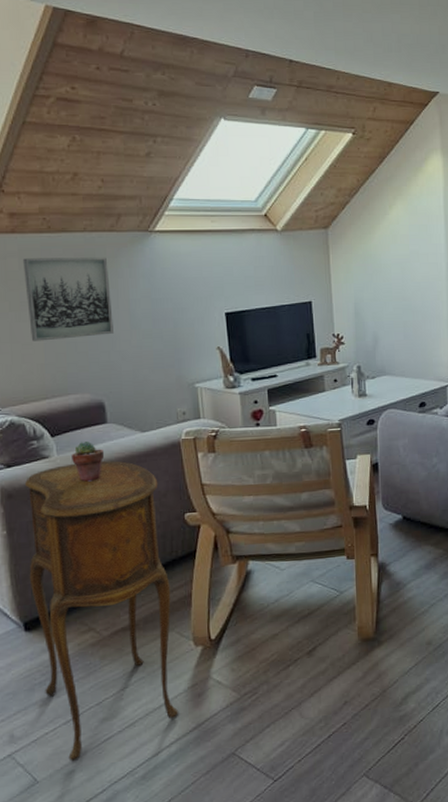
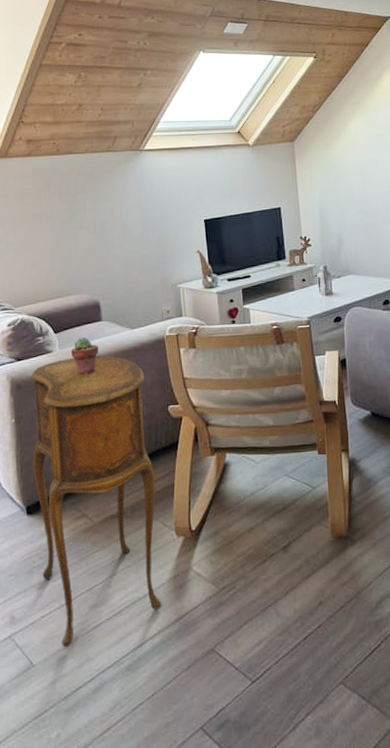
wall art: present [22,257,114,342] -> none [36,174,109,249]

